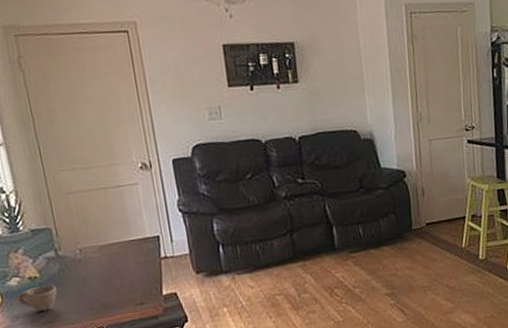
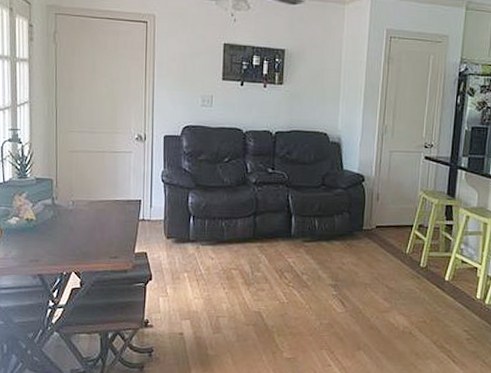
cup: present [17,284,58,311] -> none [13,227,48,250]

